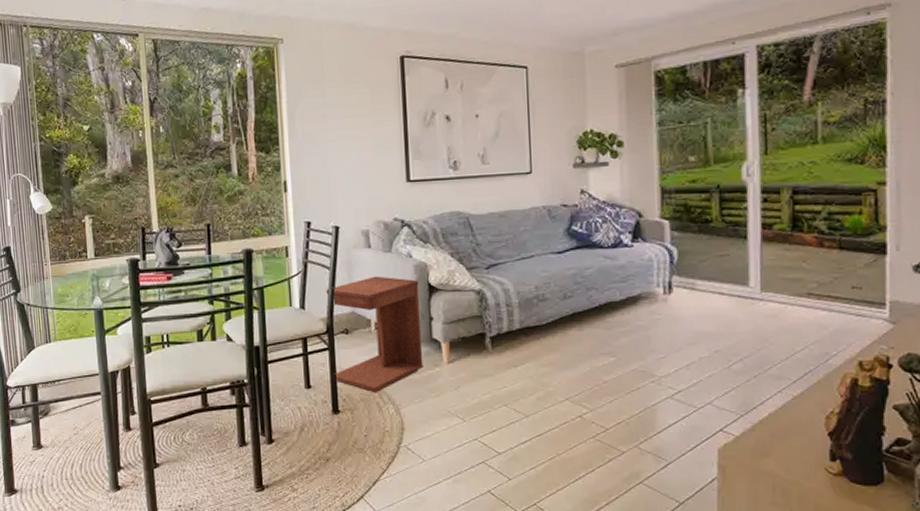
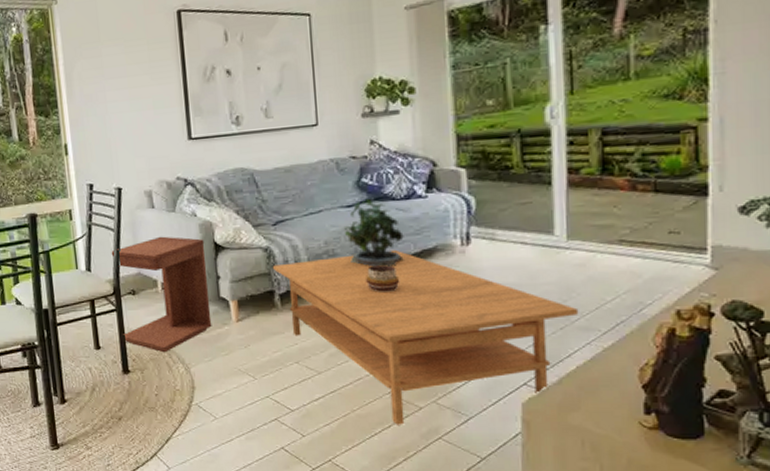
coffee table: none [484,296,771,469] -> present [272,249,579,425]
potted plant: none [553,245,611,313] -> present [343,198,406,267]
decorative bowl: none [574,310,606,337] -> present [366,264,400,292]

